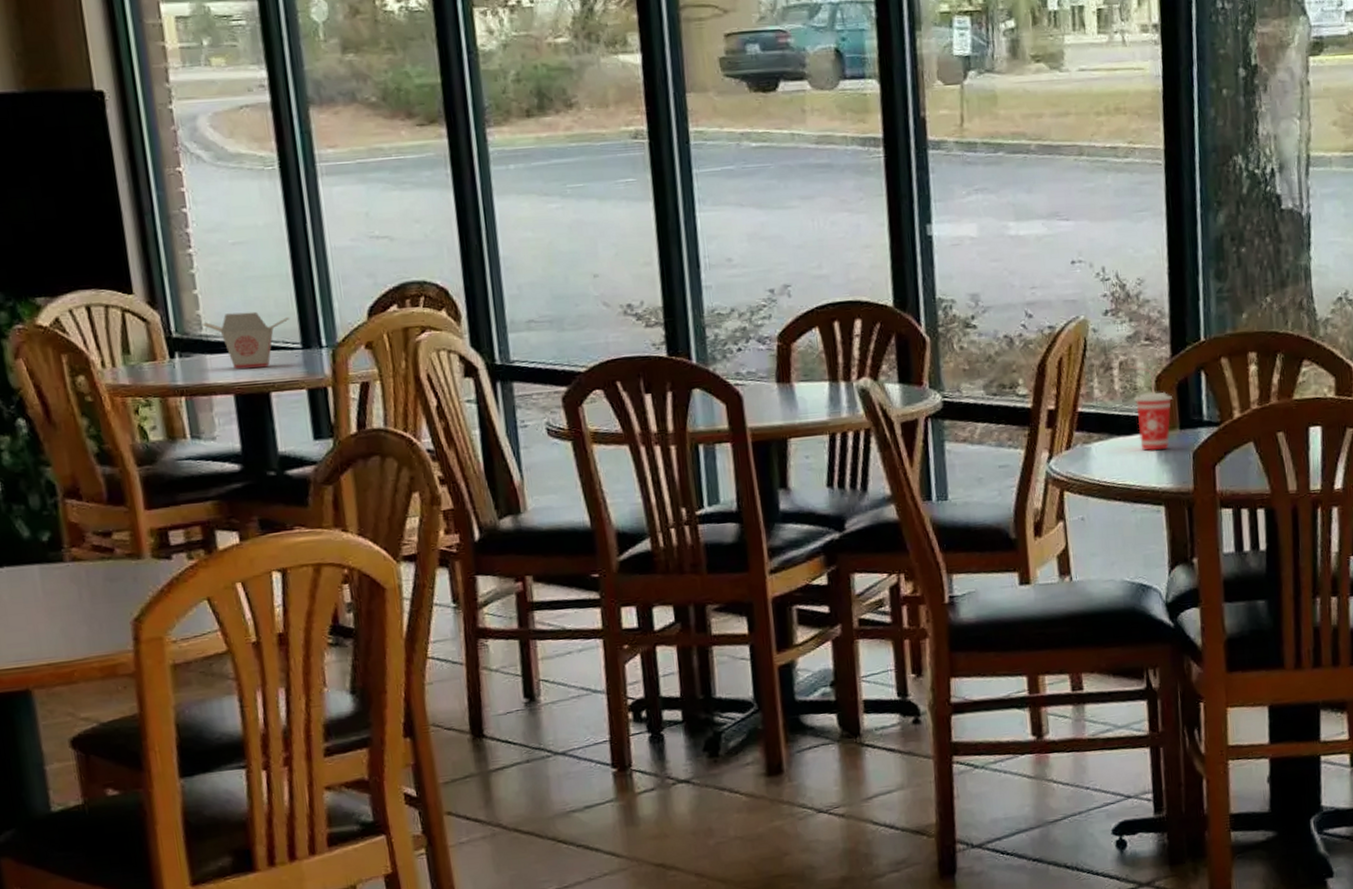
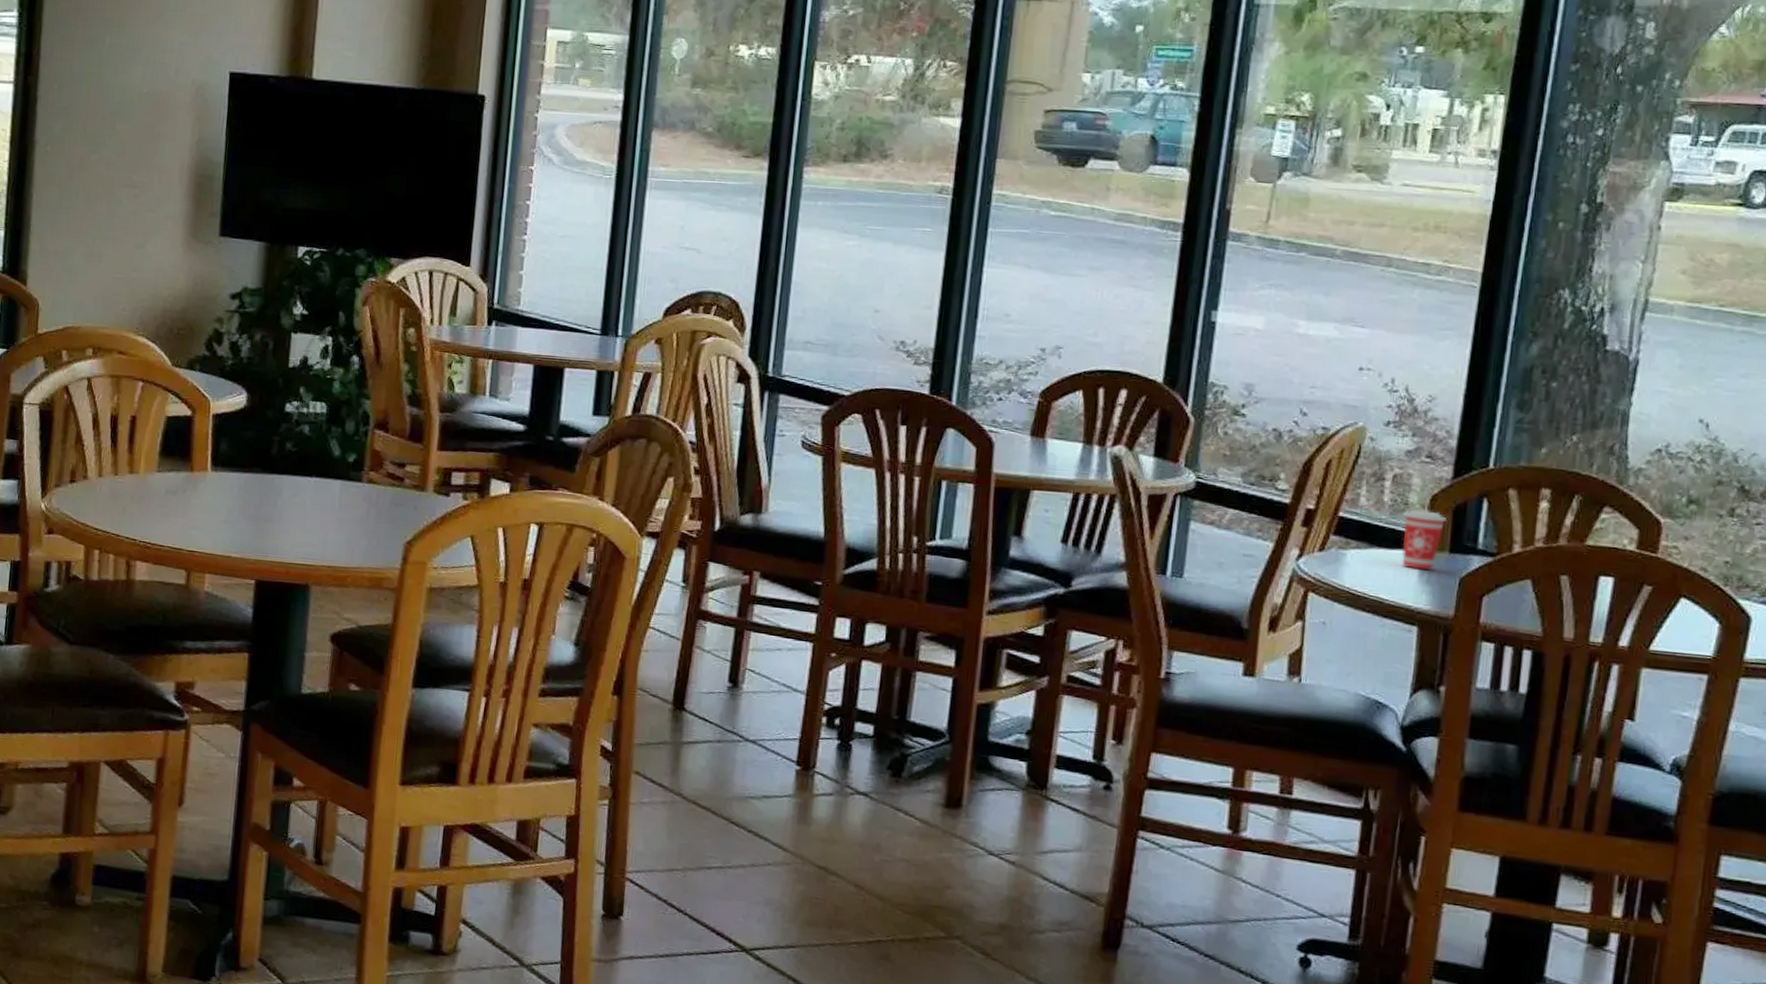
takeout container: present [202,311,290,369] -> none [520,295,596,346]

